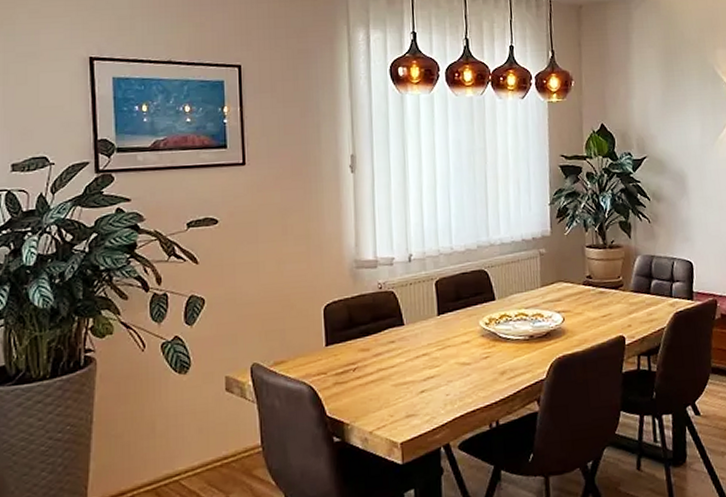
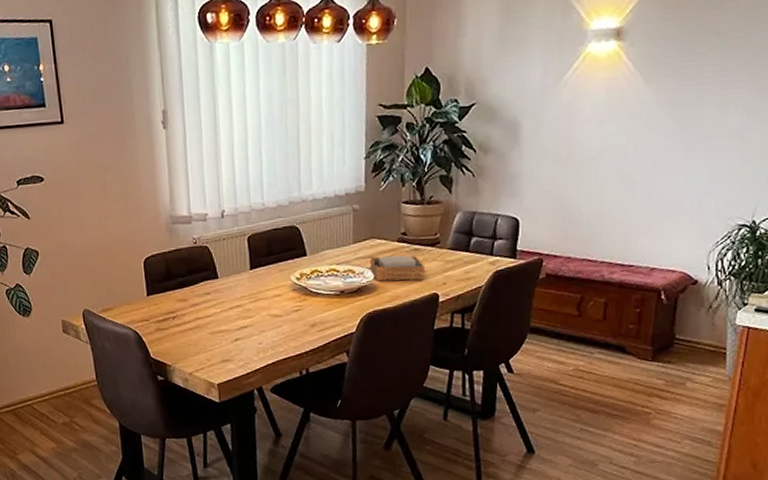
napkin holder: none [557,298,611,325] -> present [370,255,425,282]

